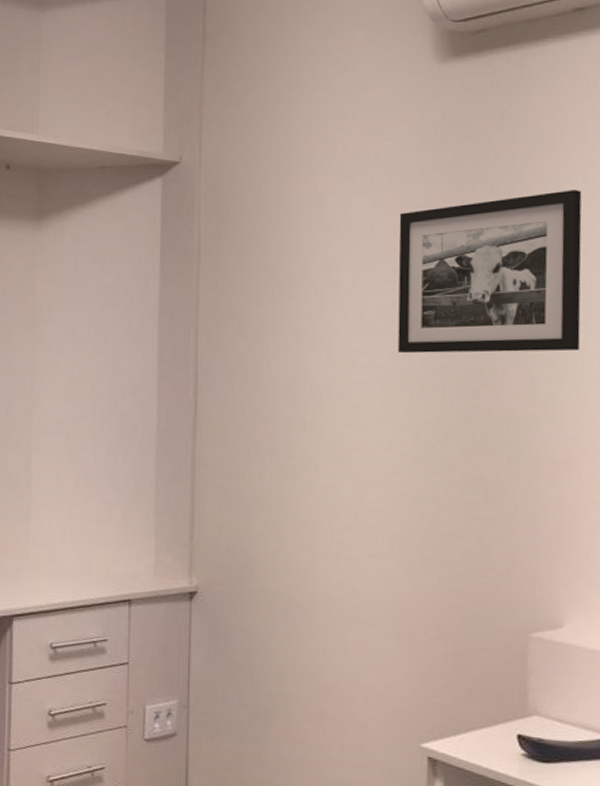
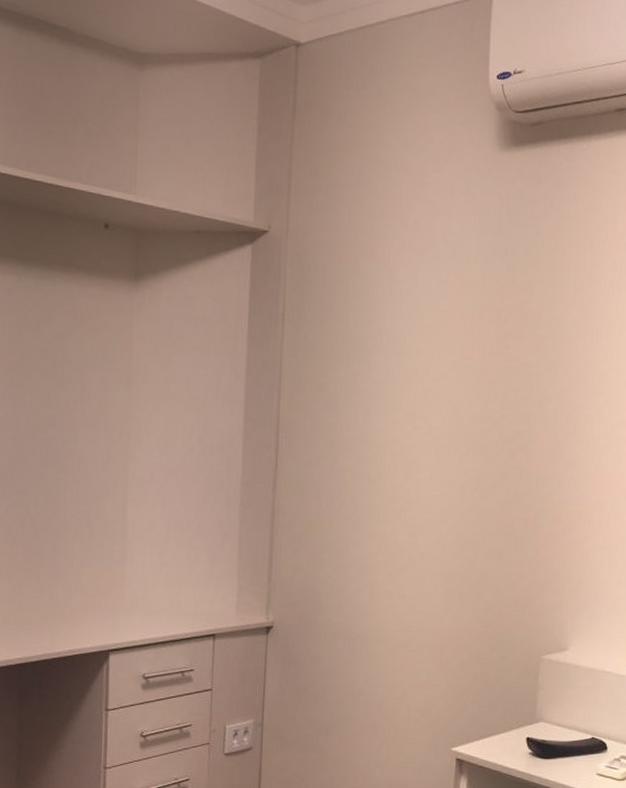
picture frame: present [398,190,582,354] -> none [452,276,610,419]

